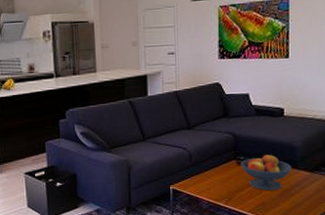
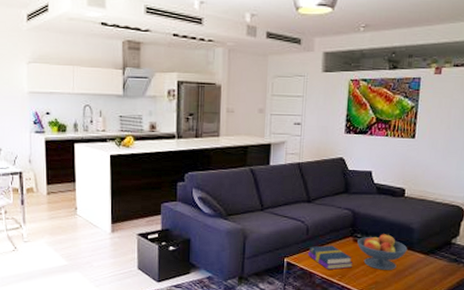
book: none [192,170,238,194] -> present [307,245,352,270]

